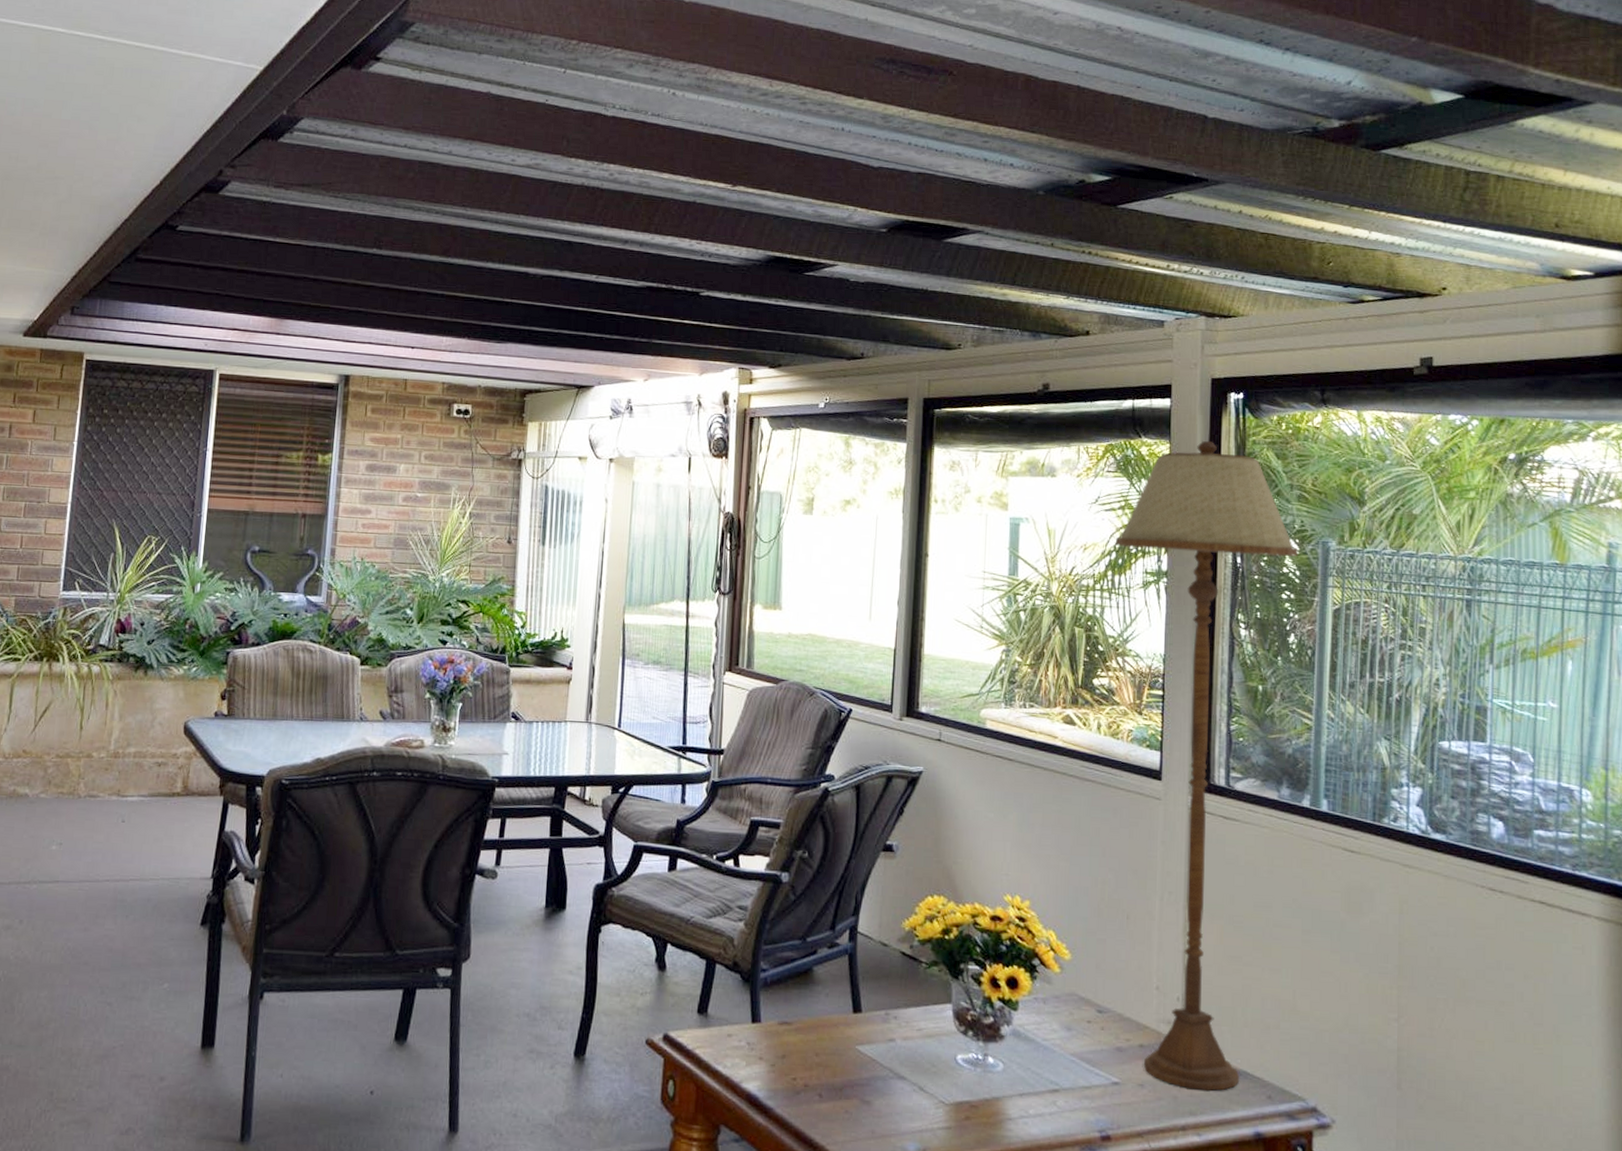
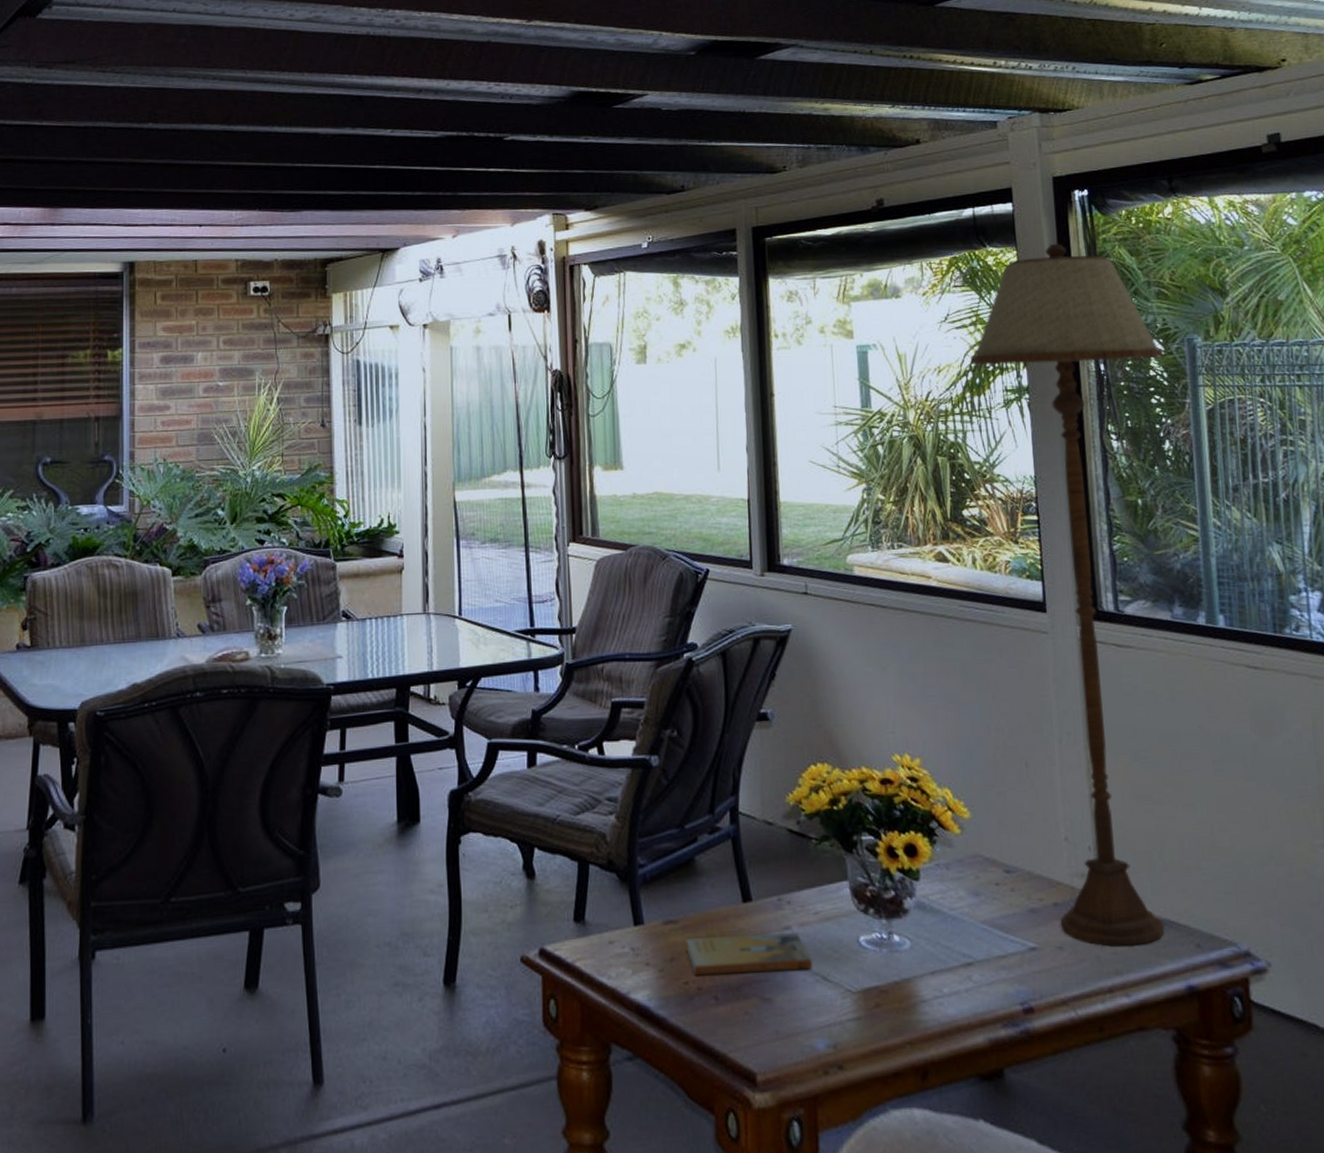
book: none [797,1040,912,1080] -> present [686,932,813,976]

